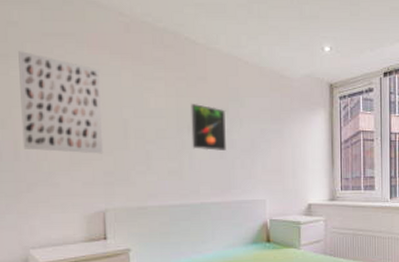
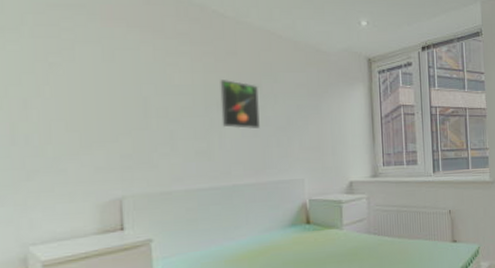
wall art: present [18,51,104,154] -> none [17,23,120,136]

